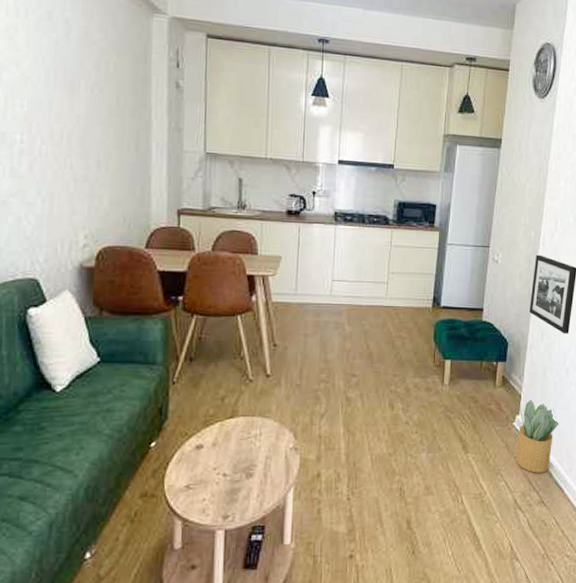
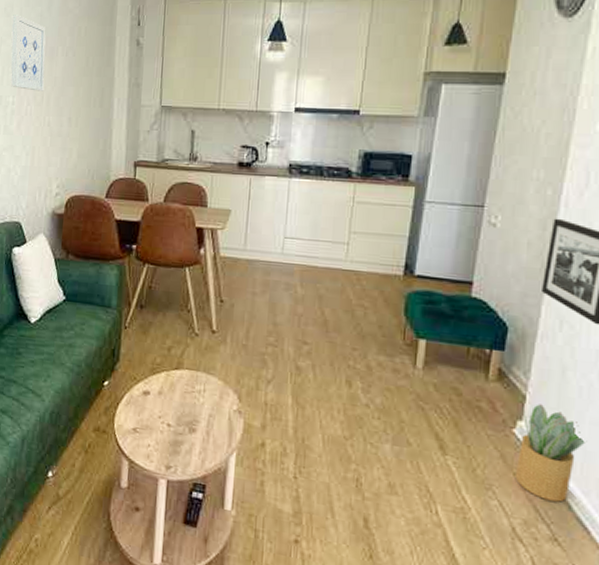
wall art: none [15,38,64,130] -> present [10,15,46,91]

